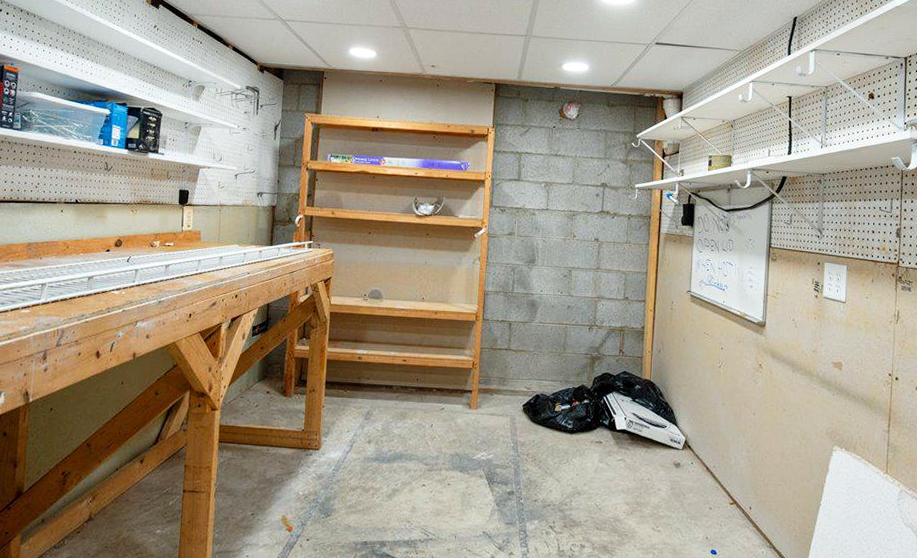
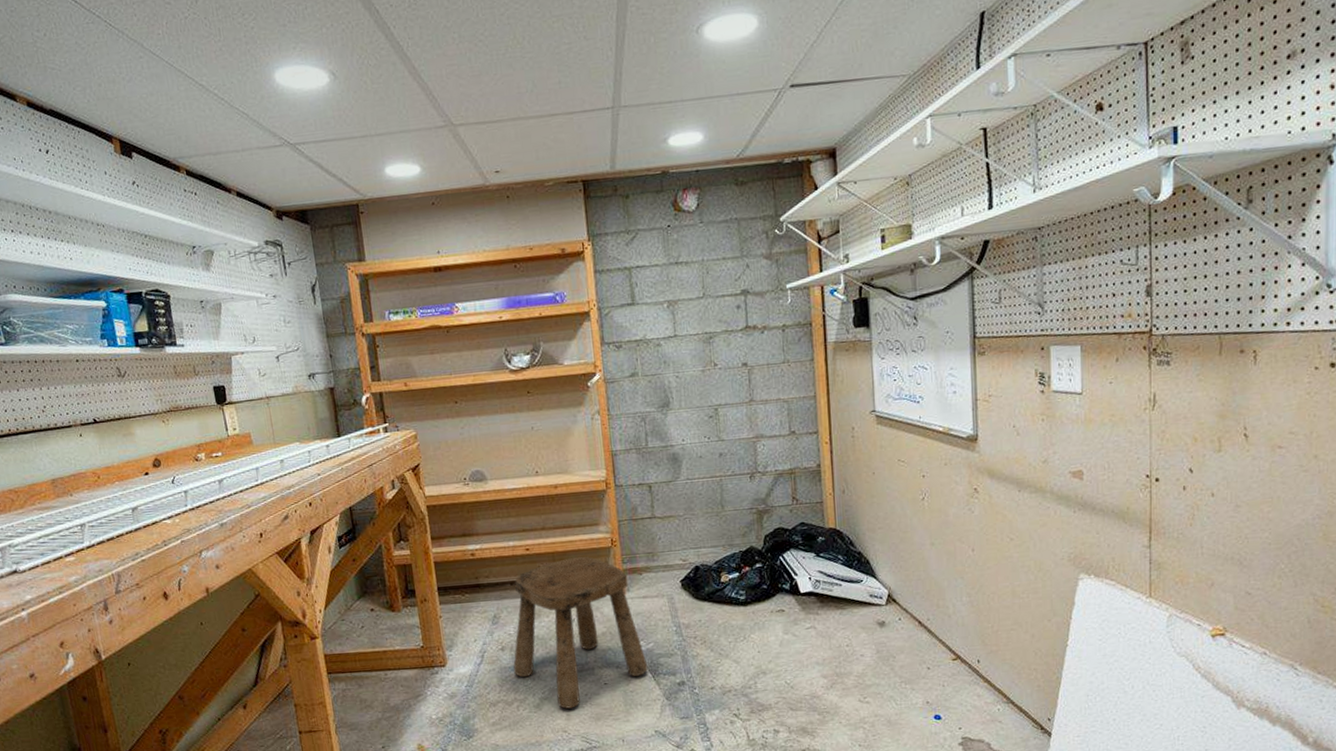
stool: none [374,372,486,502] -> present [513,556,649,709]

